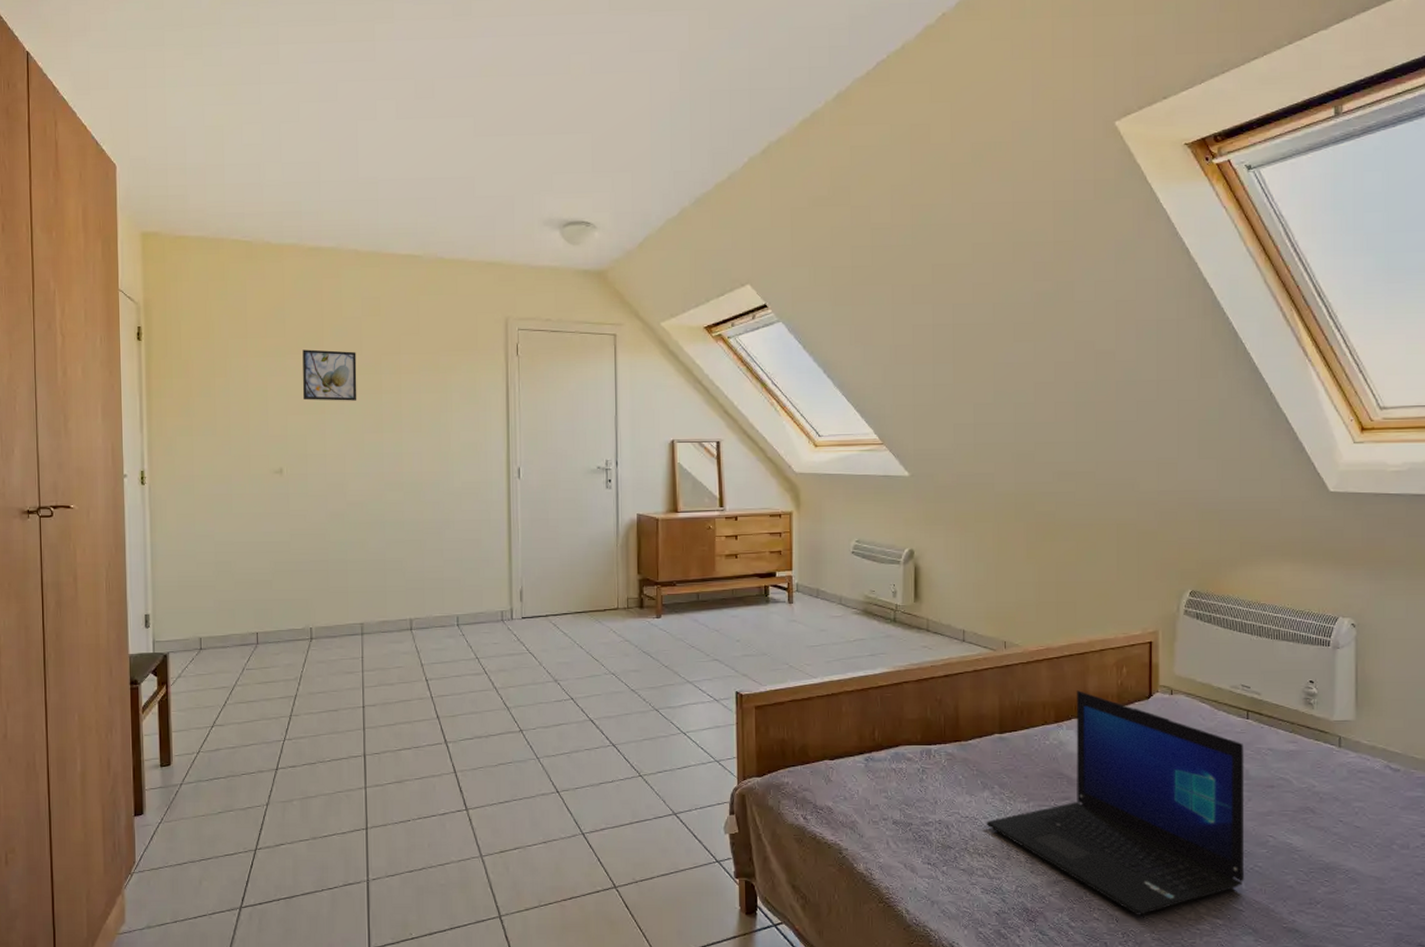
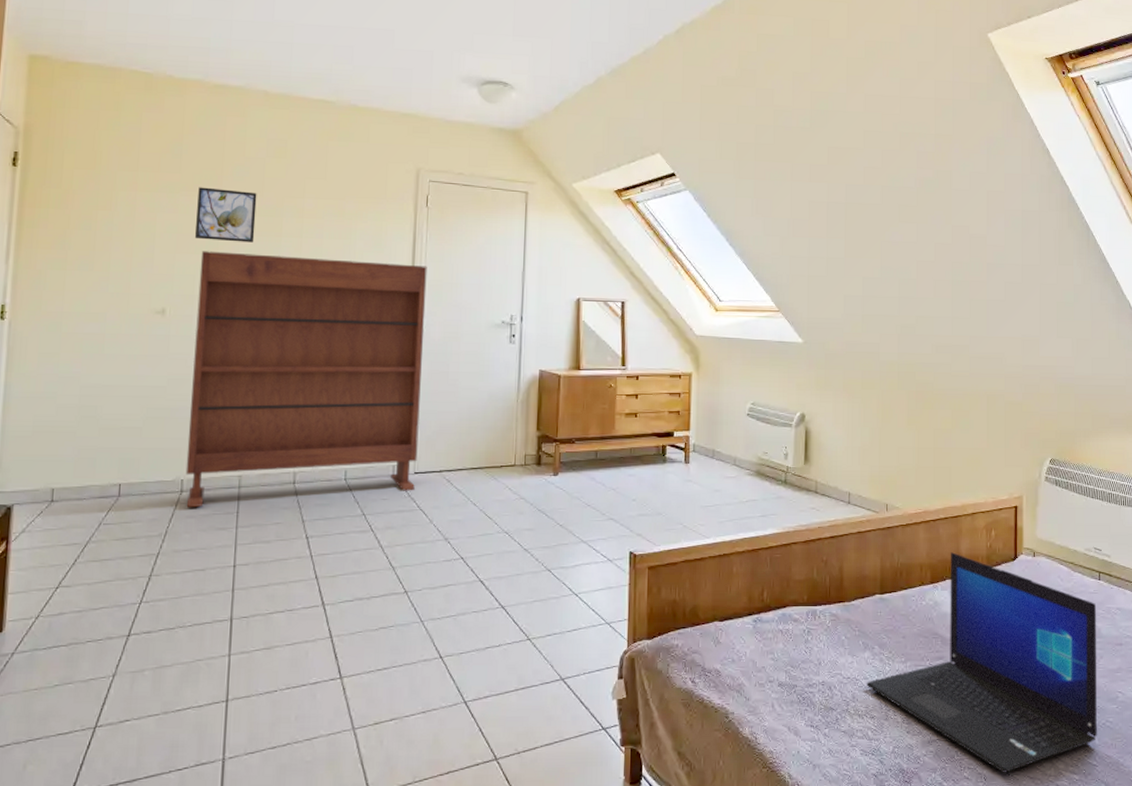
bookshelf: none [310,411,524,654] -> present [185,251,427,508]

